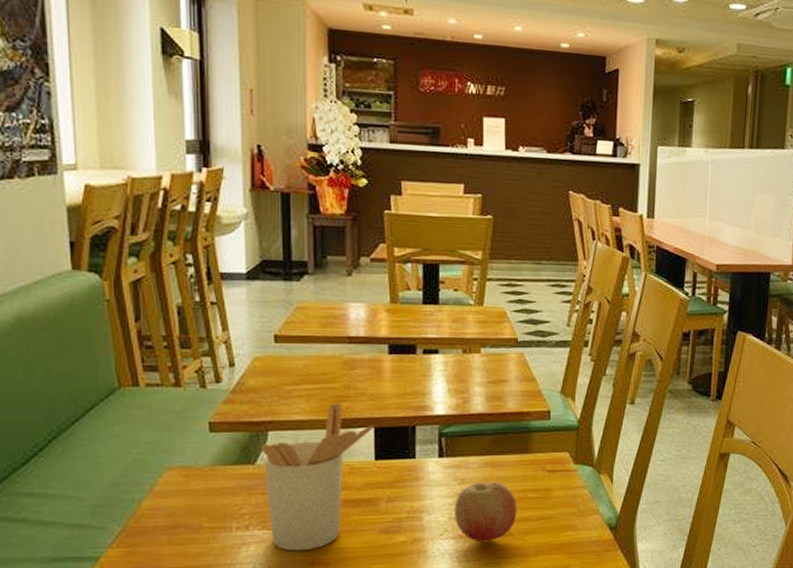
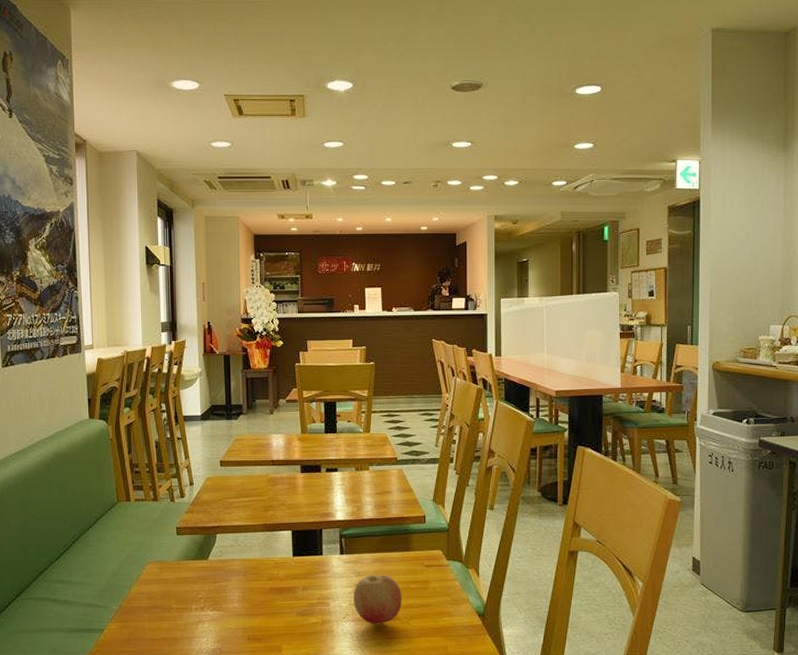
utensil holder: present [260,402,374,551] -> none [211,511,292,629]

